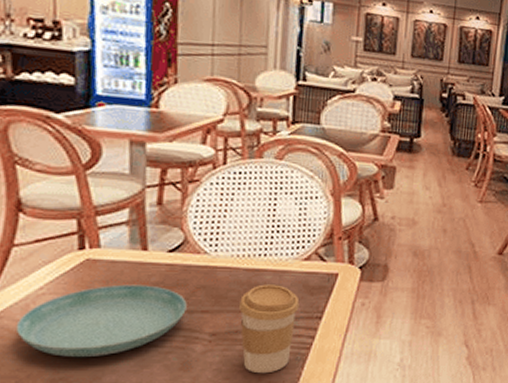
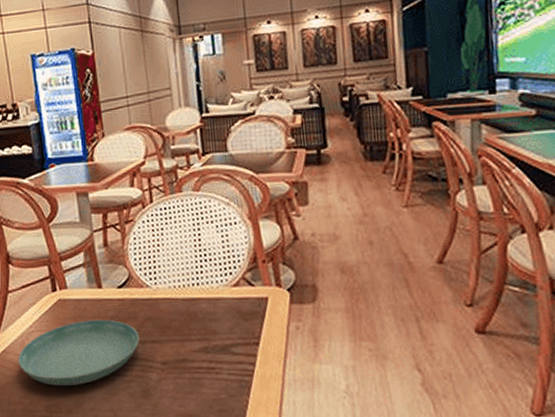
coffee cup: present [238,284,300,374] -> none [181,312,236,401]

